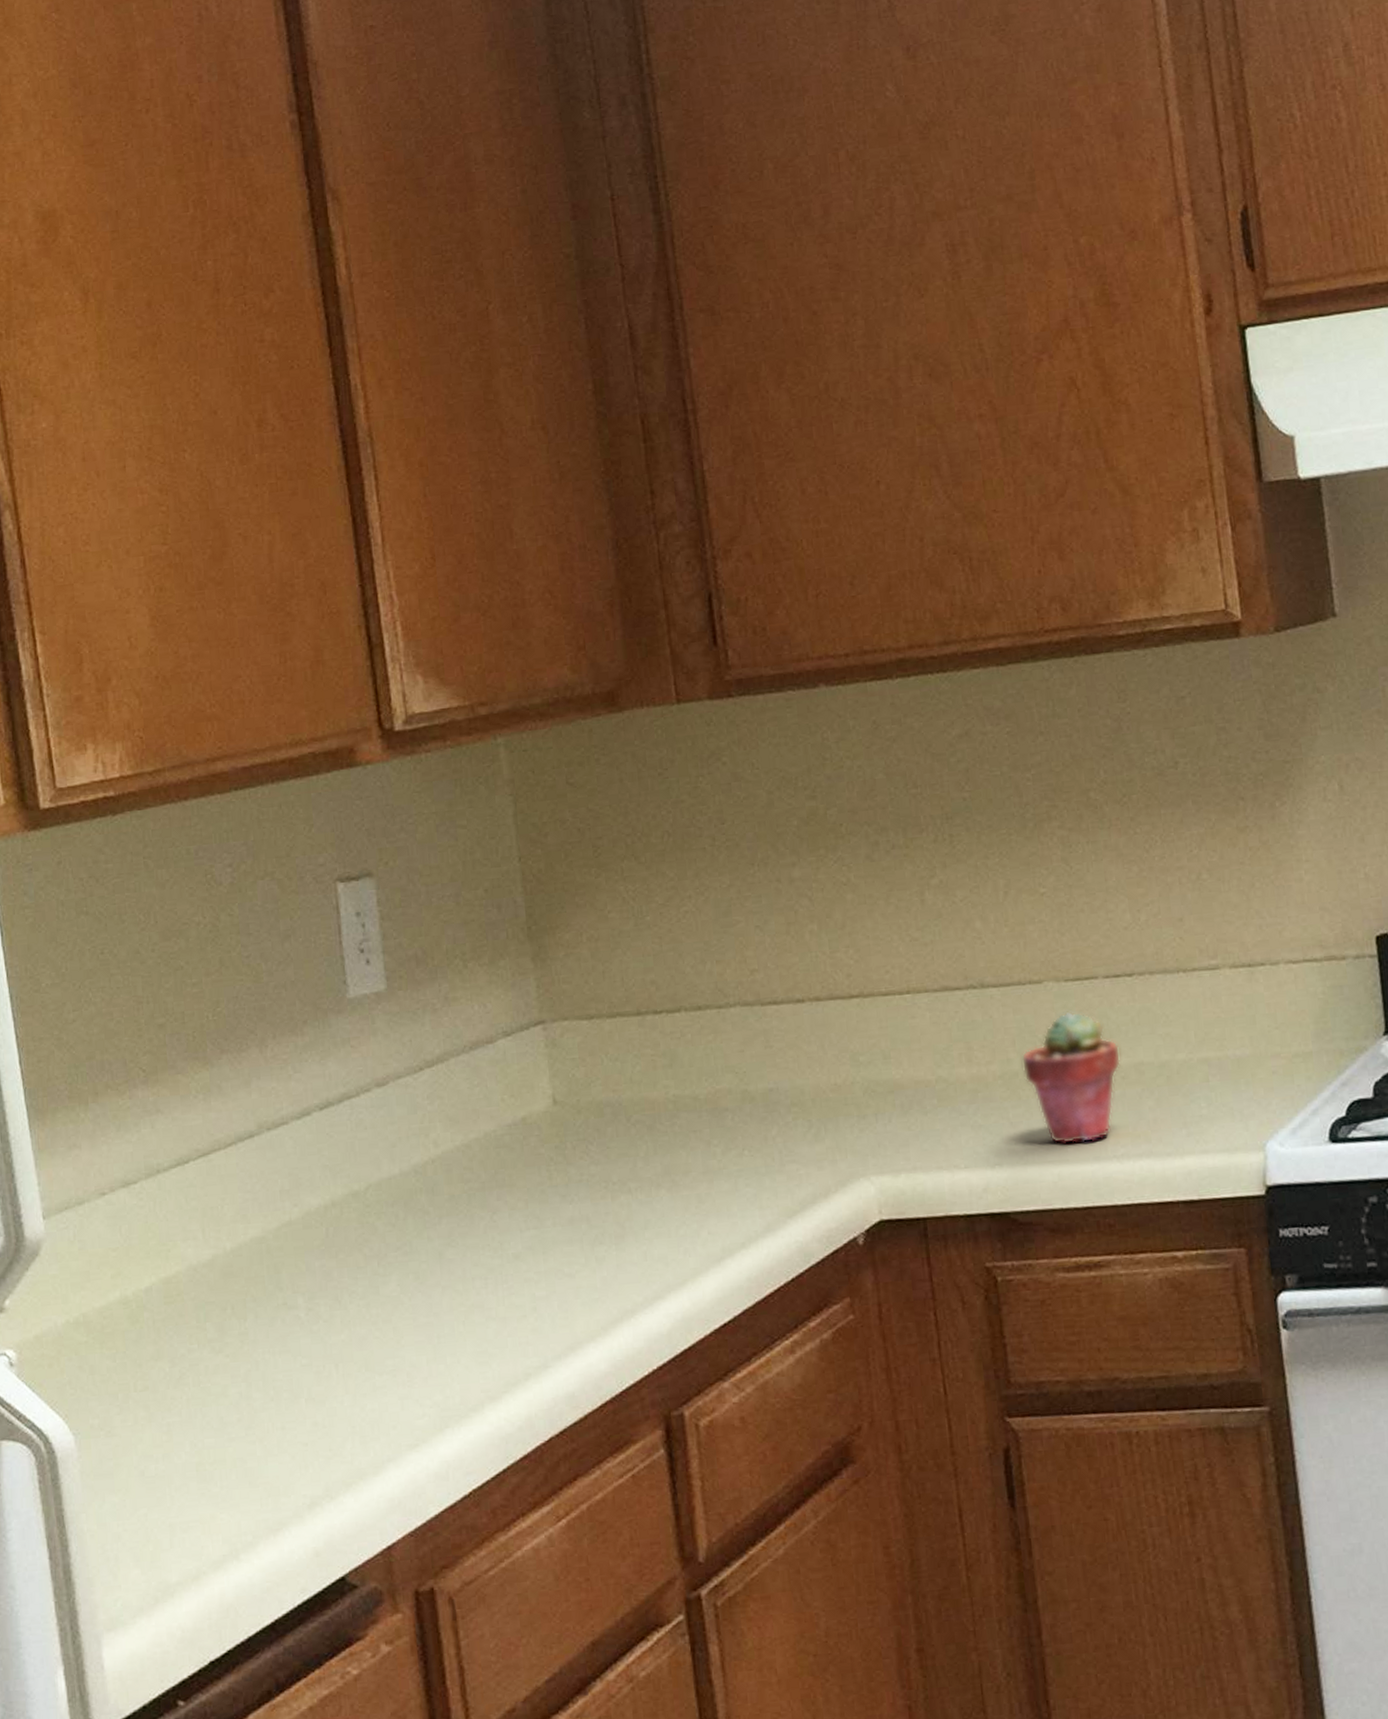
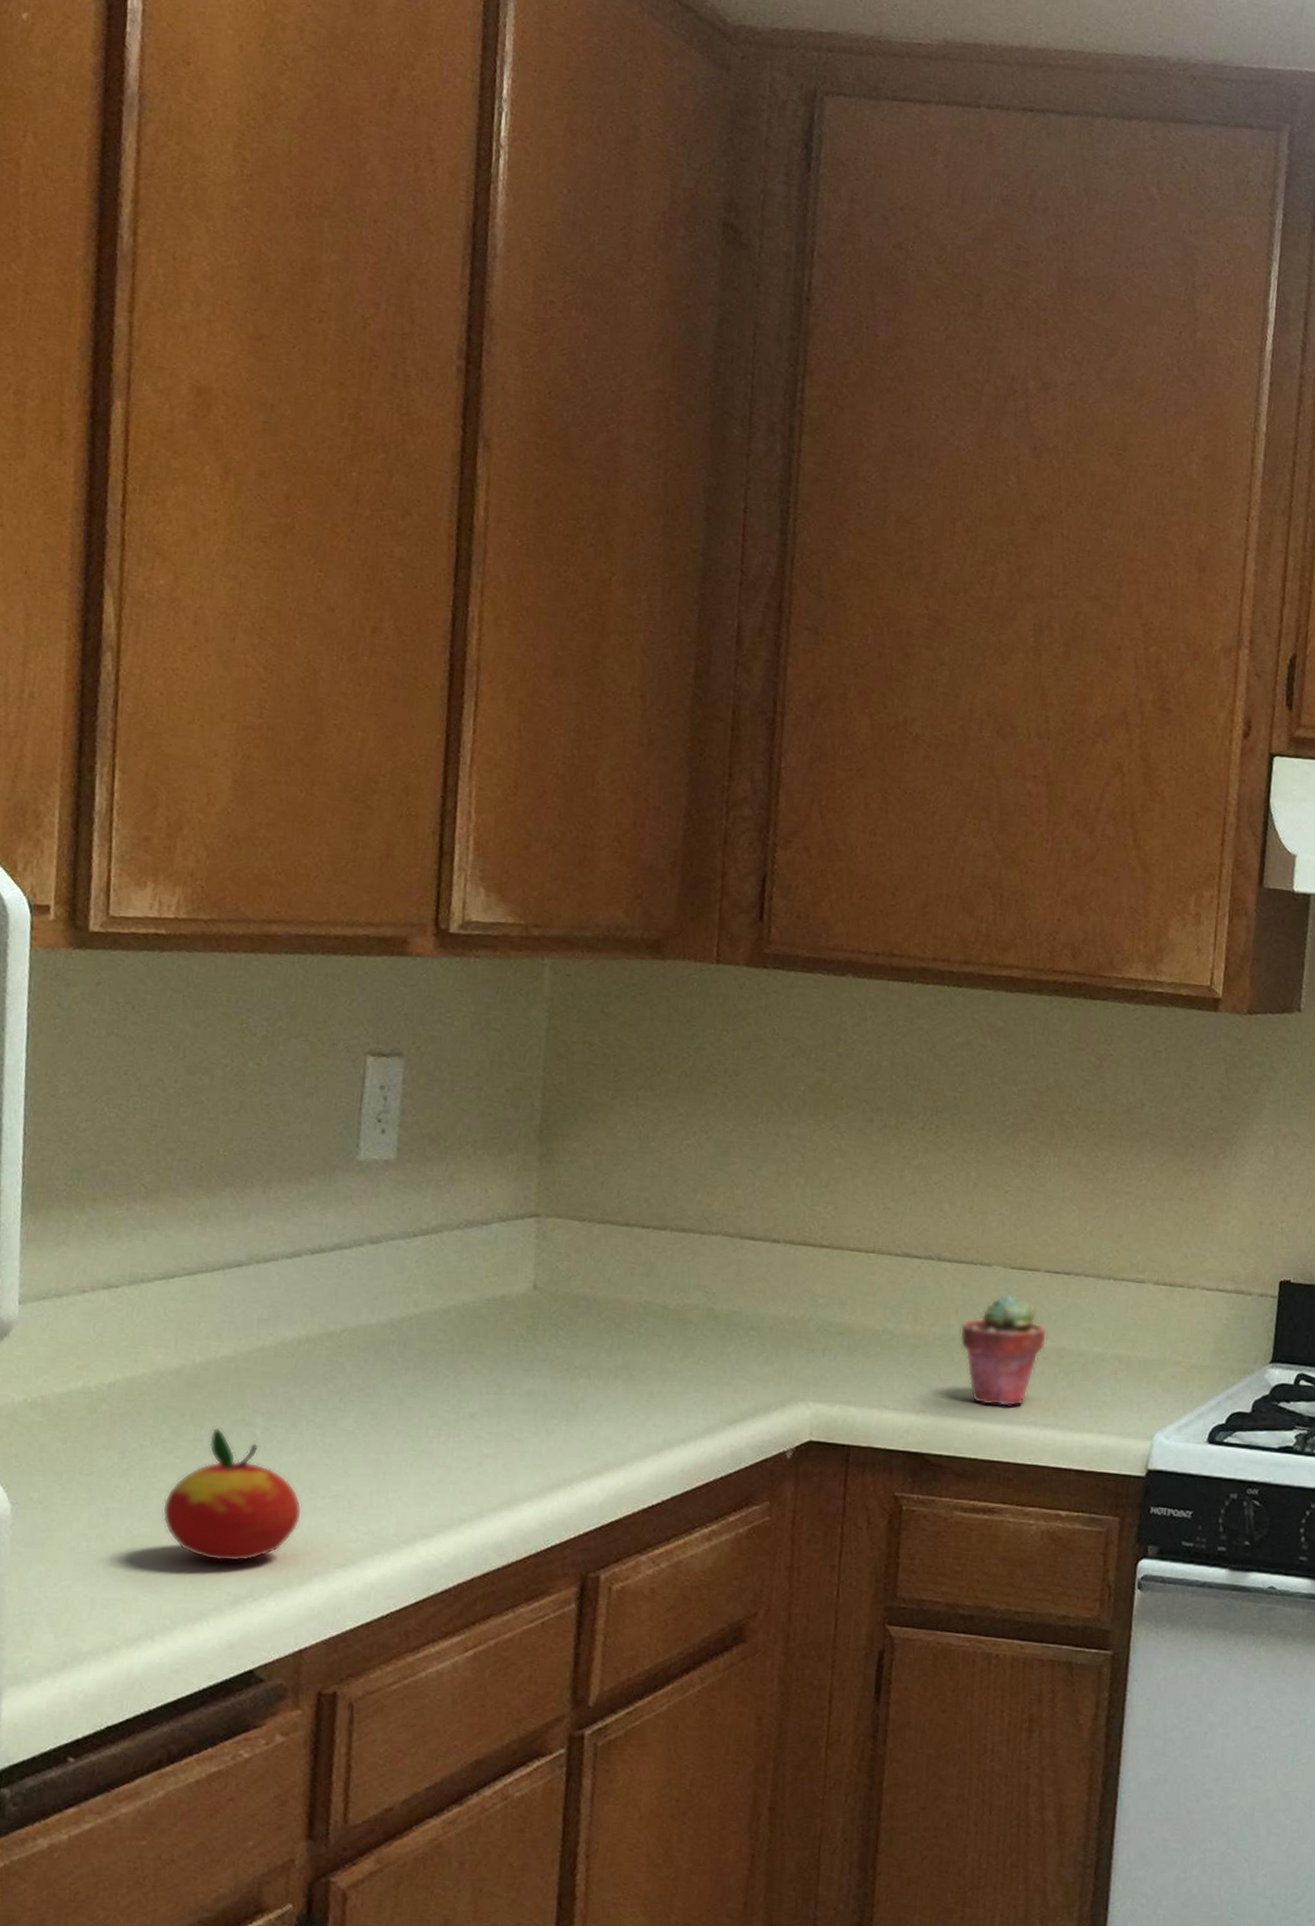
apple: none [221,1316,363,1463] -> present [162,1427,302,1562]

